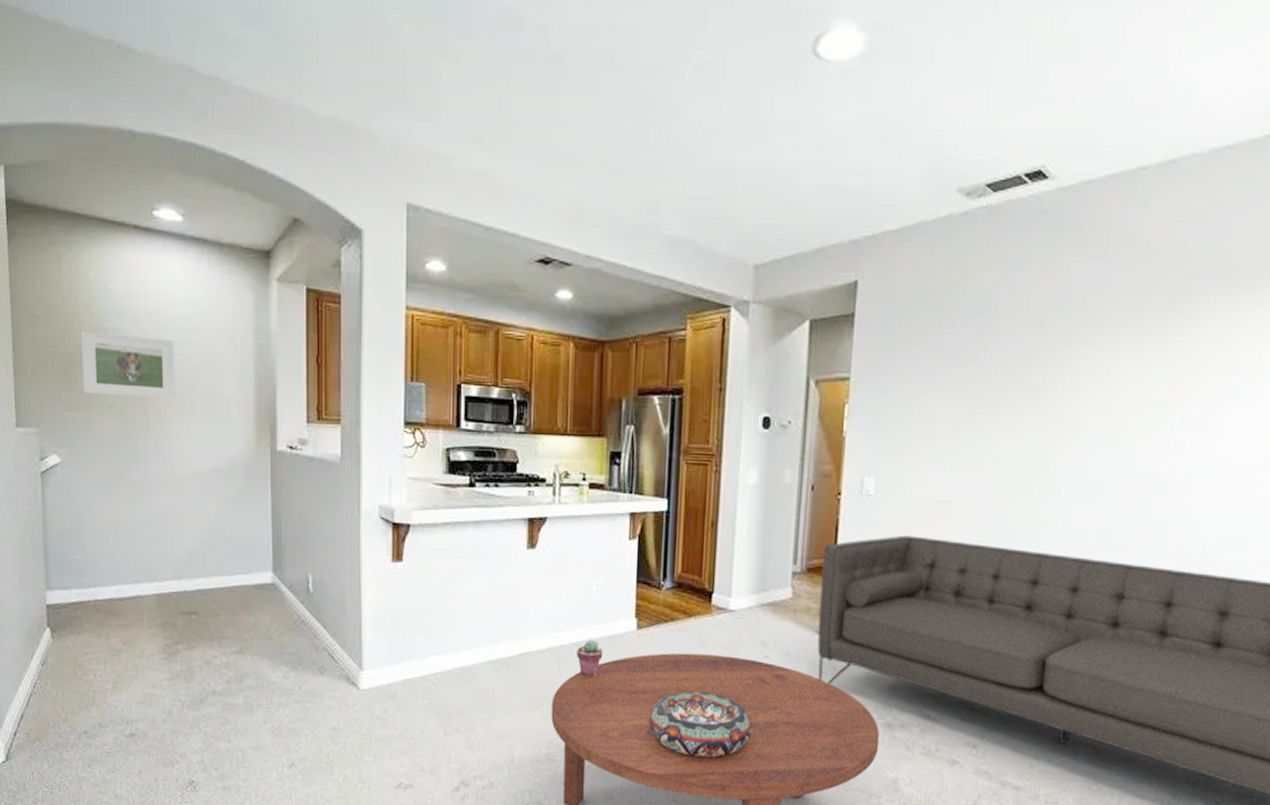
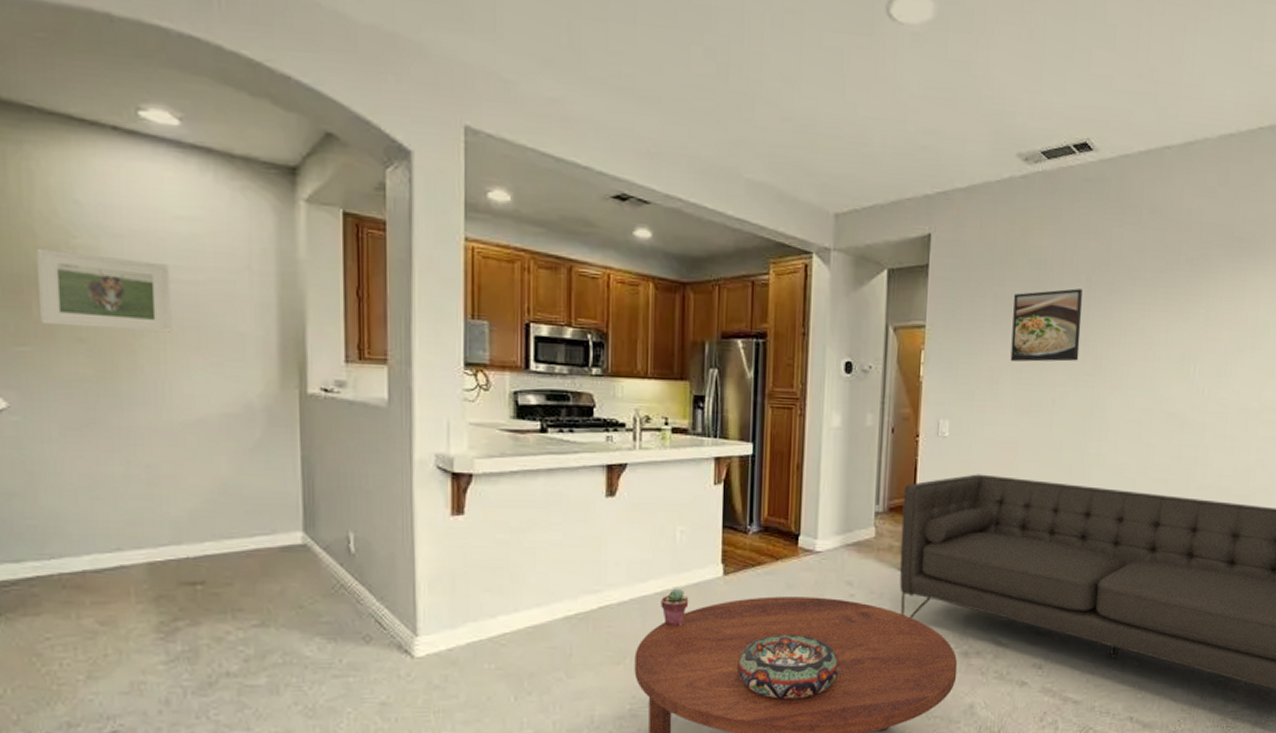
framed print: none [945,333,1033,415] -> present [1010,288,1083,362]

